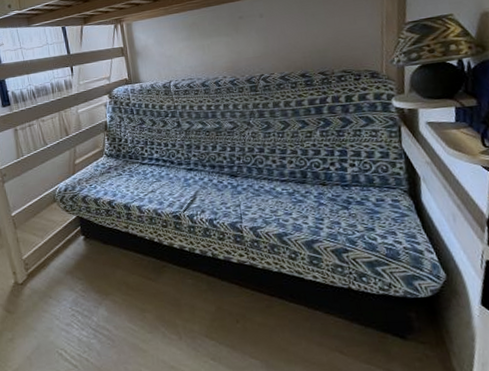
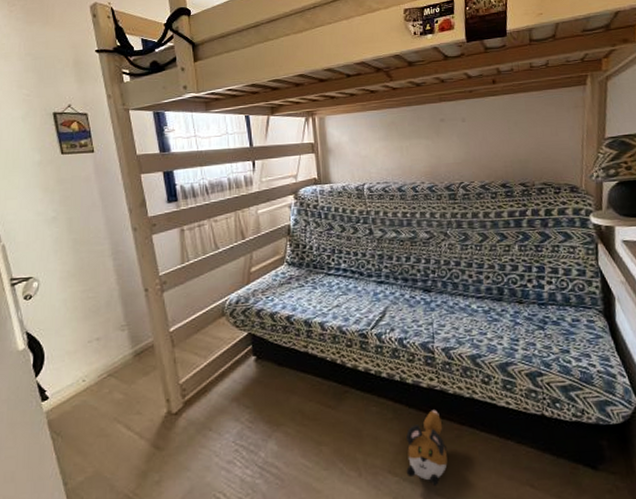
plush toy: none [220,282,260,349] -> present [406,410,448,485]

